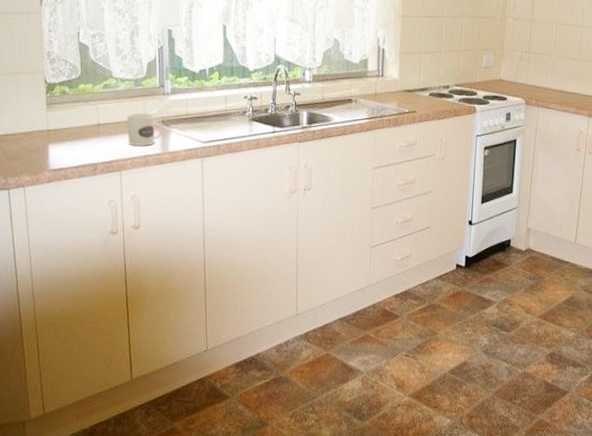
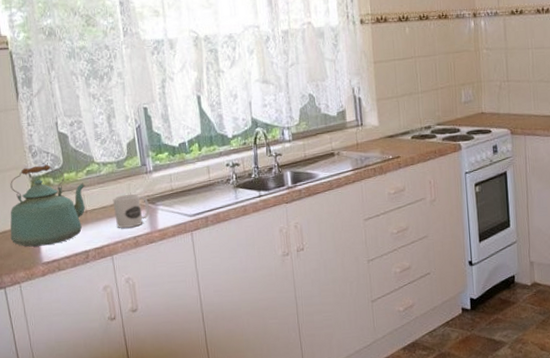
kettle: none [19,72,101,153] -> present [10,164,86,247]

